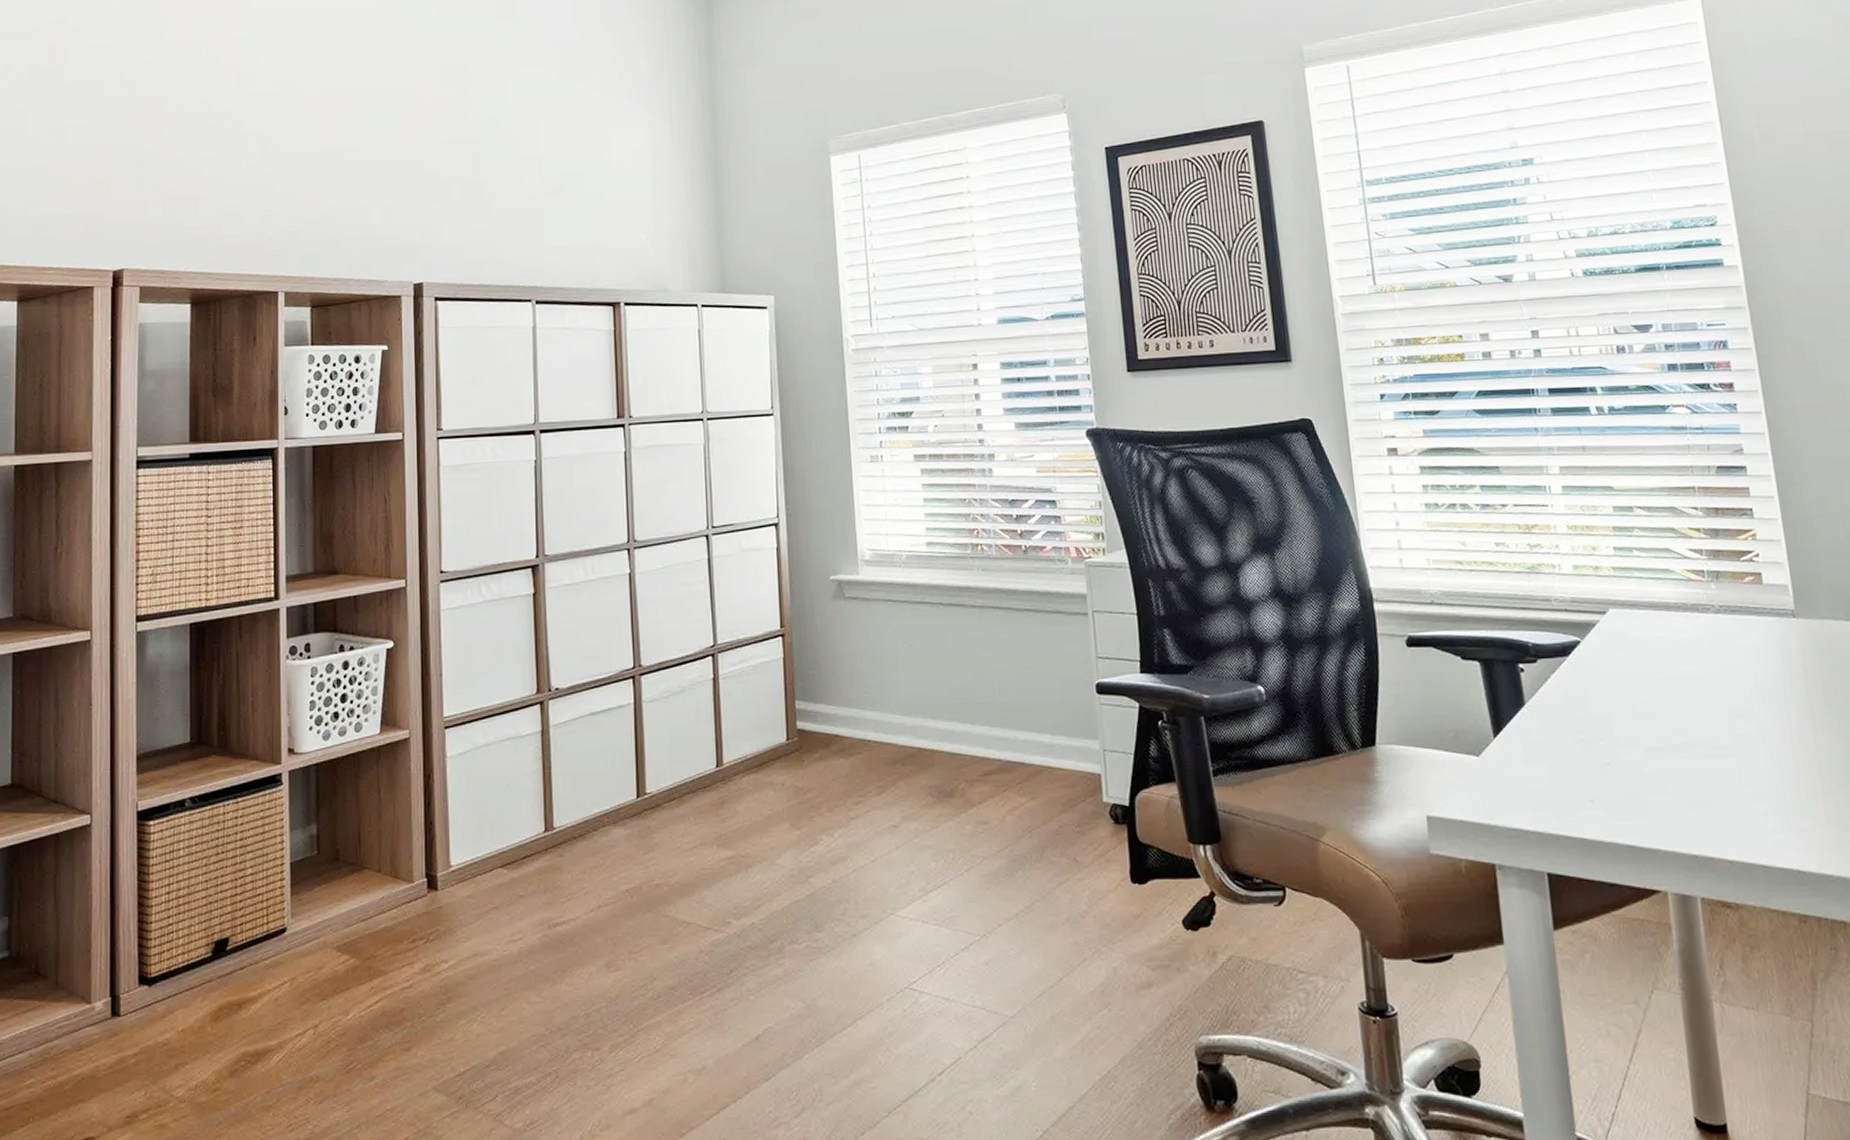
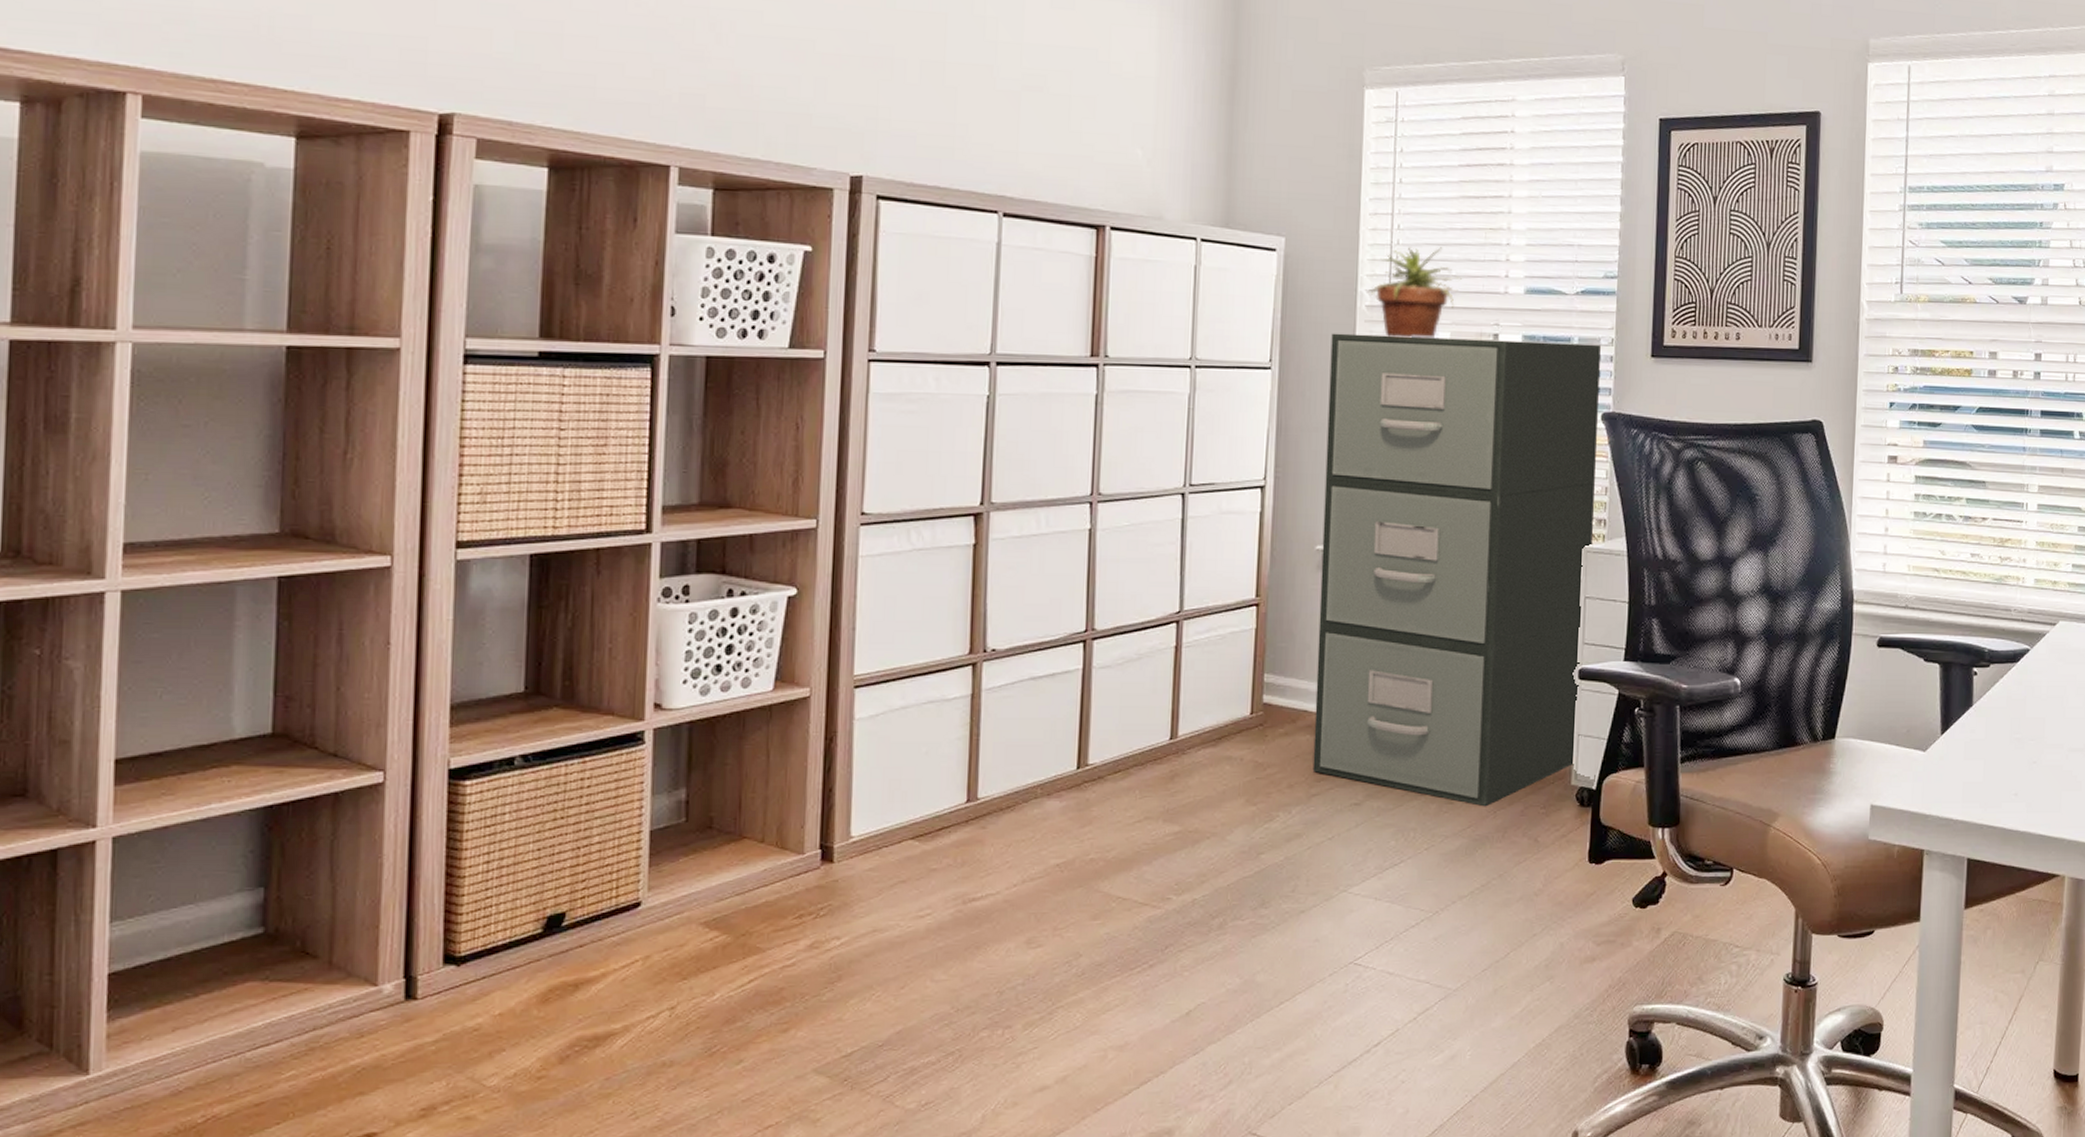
filing cabinet: none [824,364,1103,827] -> present [1312,333,1601,807]
potted plant: none [853,289,937,376] -> present [1368,247,1462,339]

